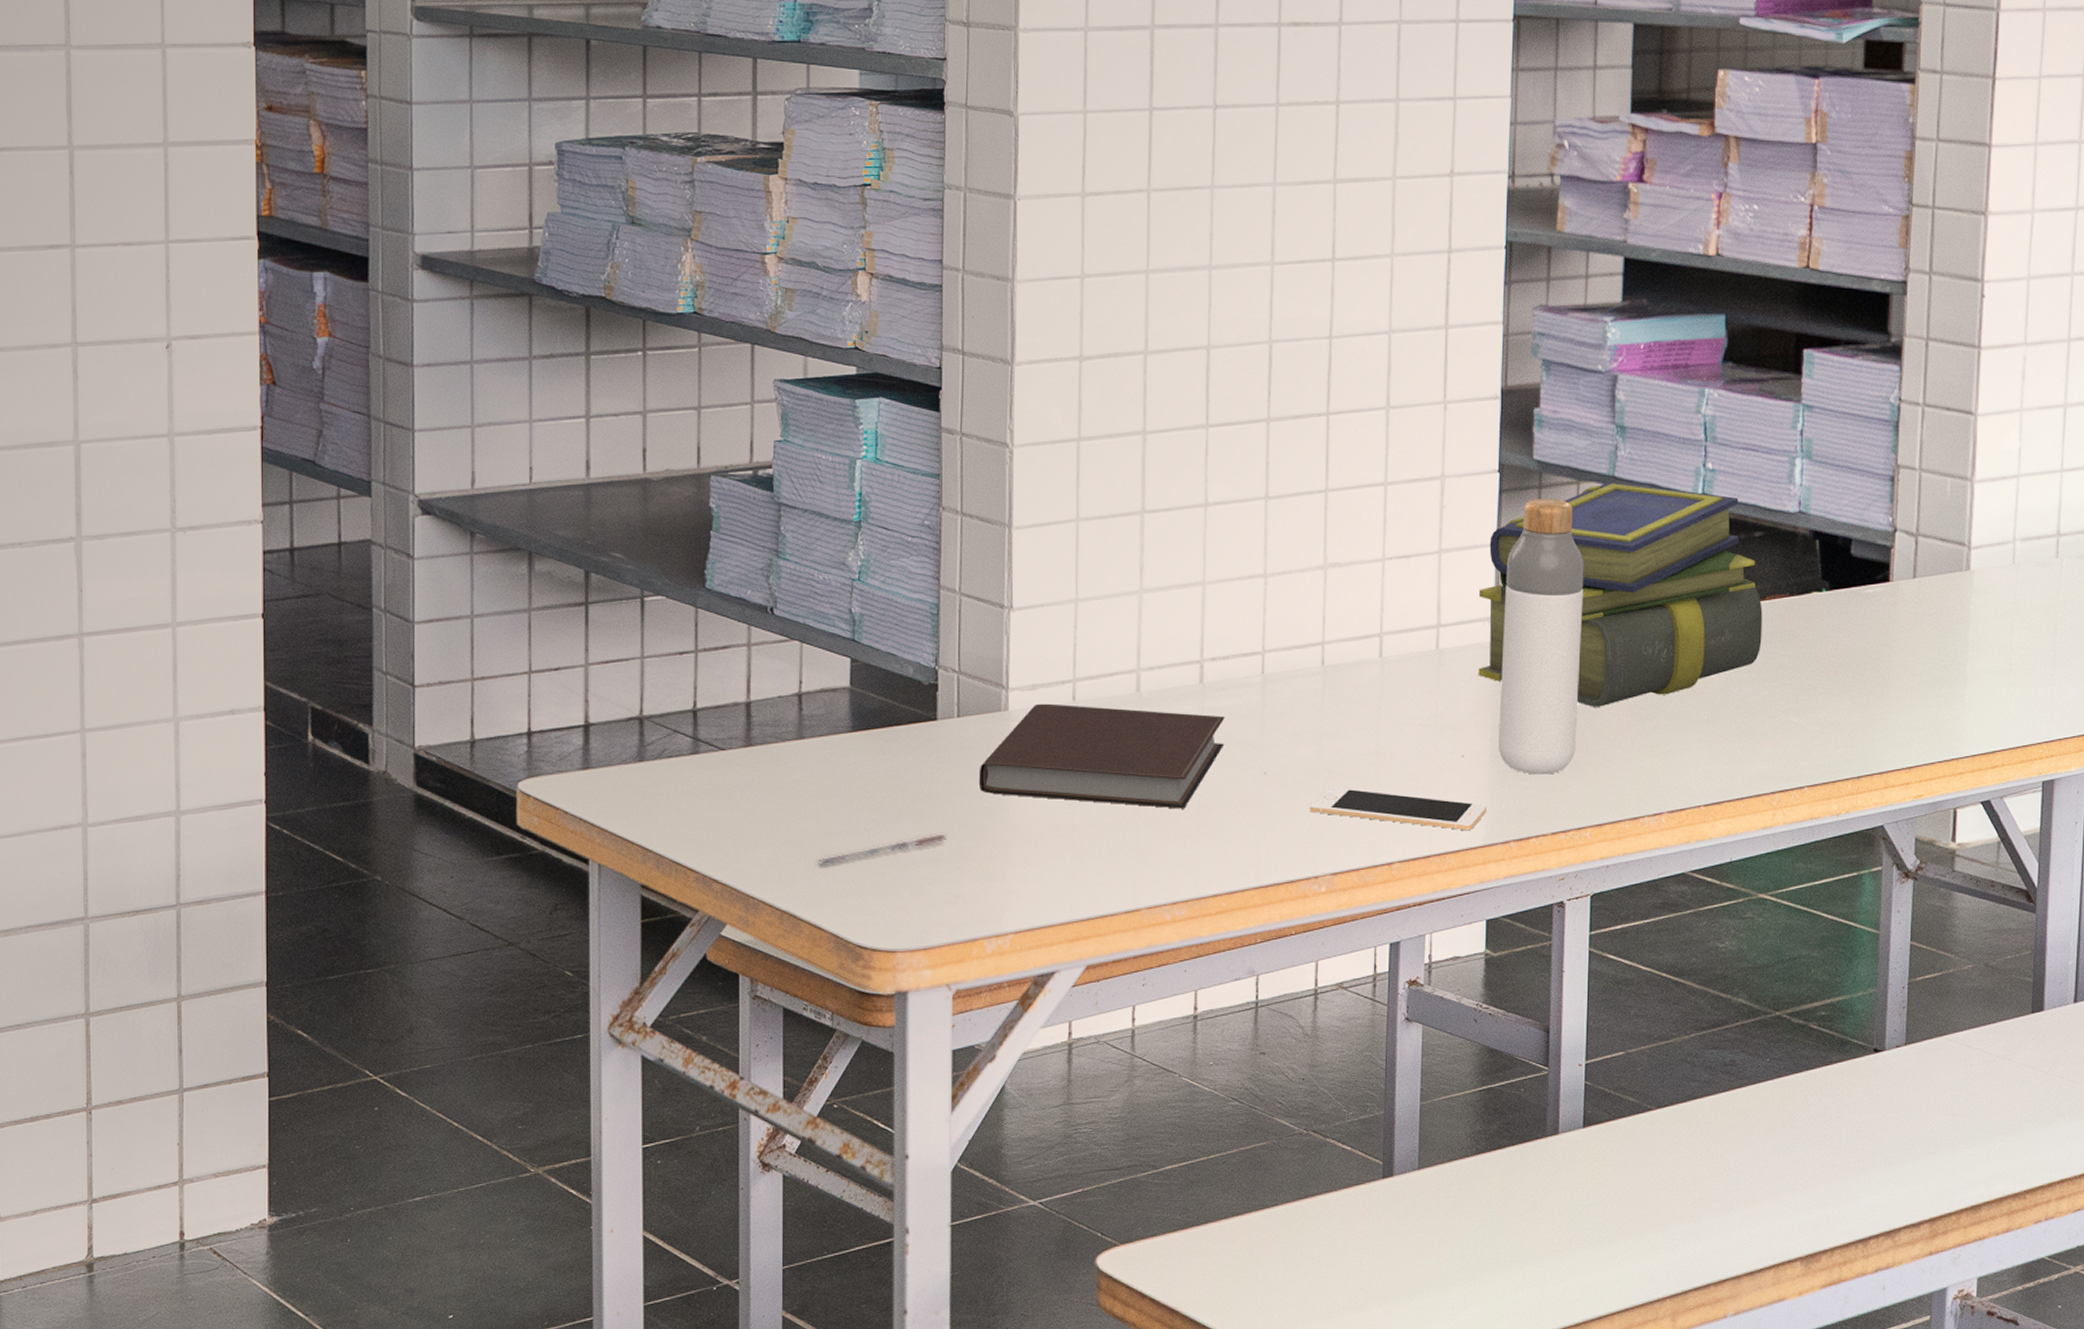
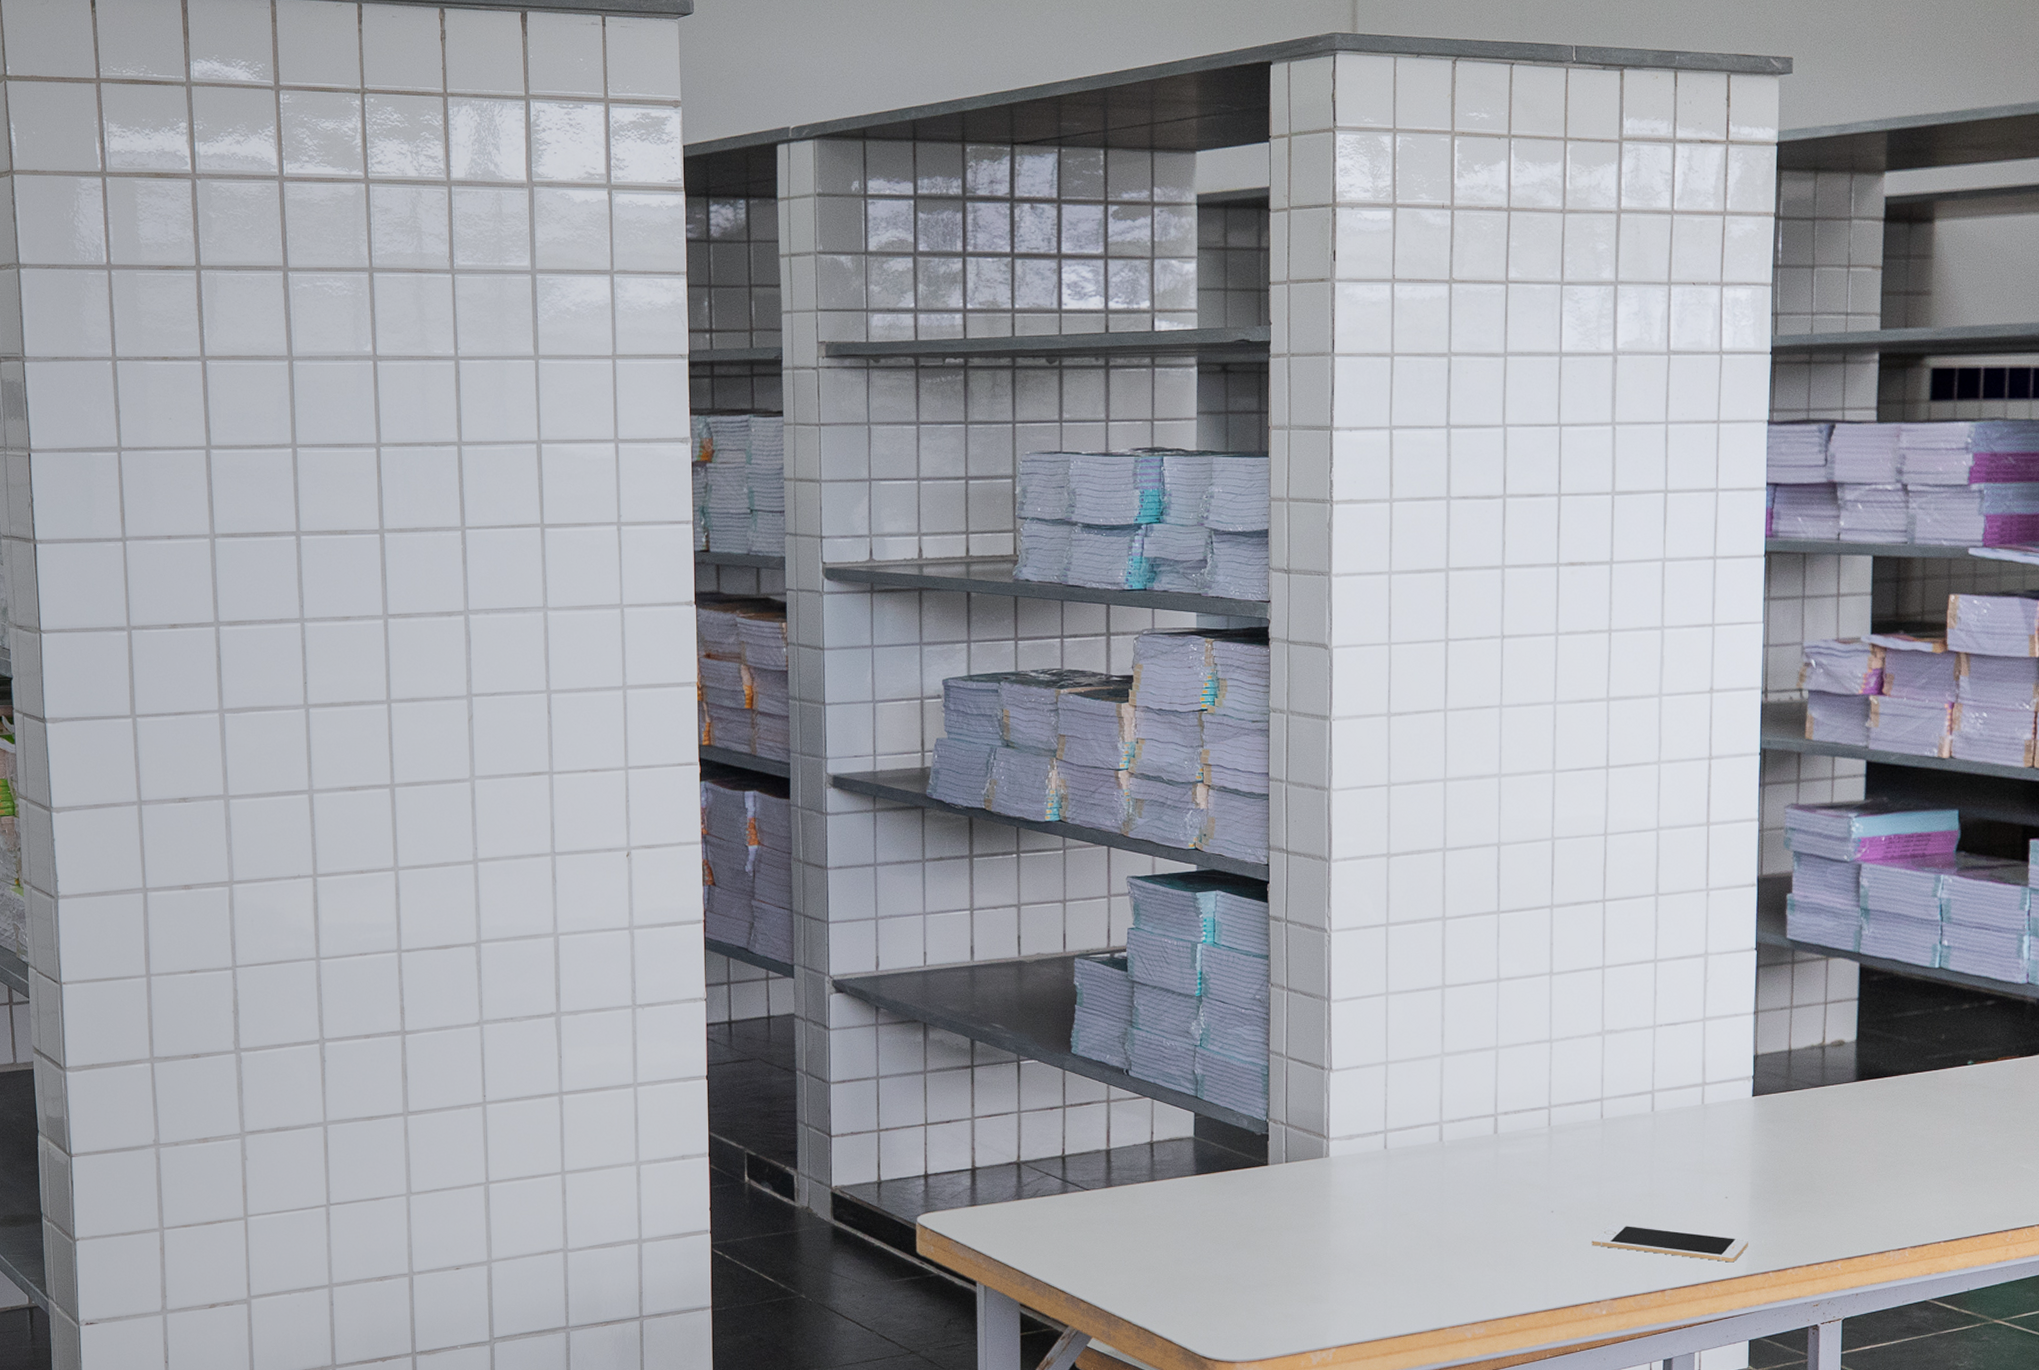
pen: present [816,833,947,866] -> none [1167,1262,1278,1289]
notebook: present [978,703,1225,809] -> none [1304,1151,1517,1242]
stack of books: present [1478,482,1763,707] -> none [1739,958,1995,1155]
bottle: present [1498,499,1584,775] -> none [1758,973,1833,1214]

